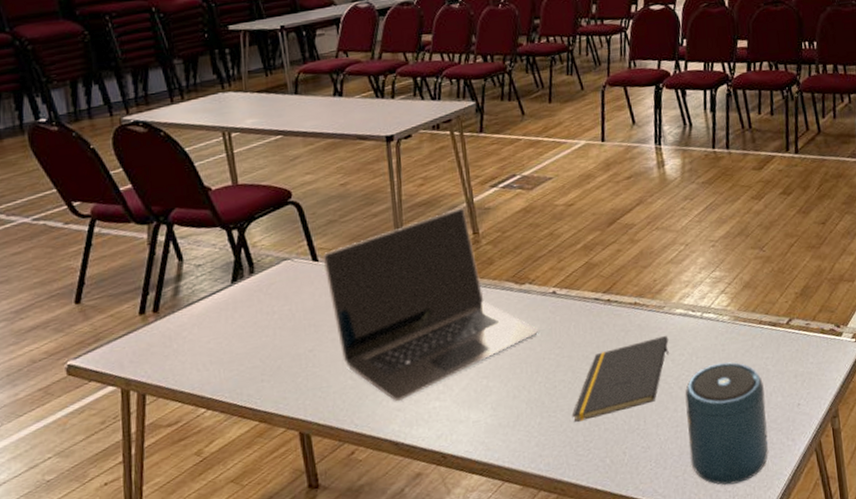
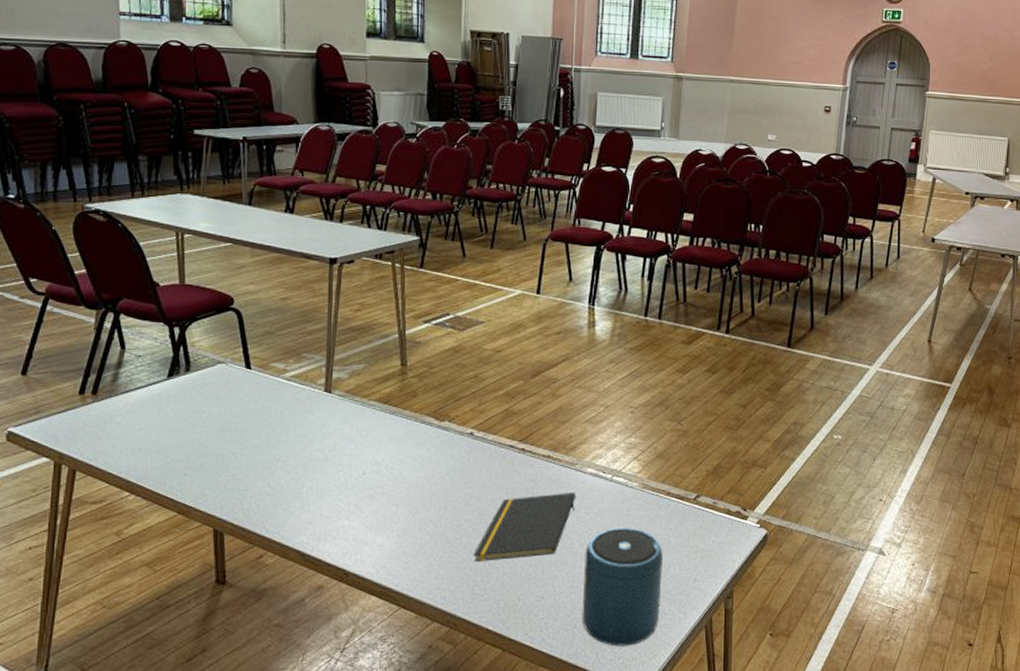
laptop: present [322,208,539,402] -> none [255,338,452,515]

